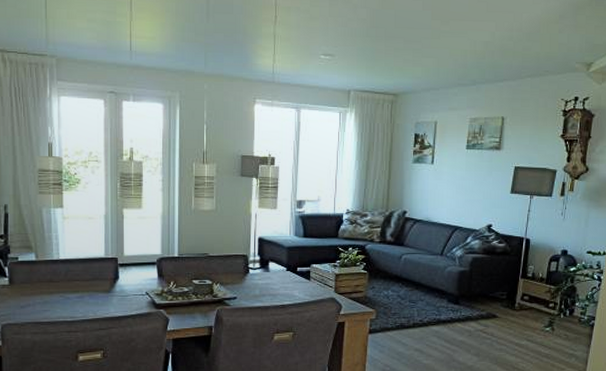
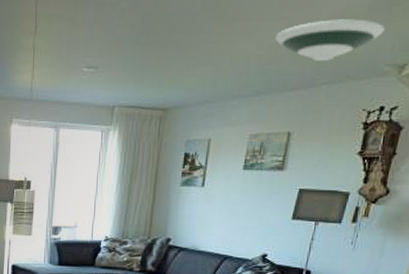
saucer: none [486,23,573,57] -> present [275,19,385,61]

